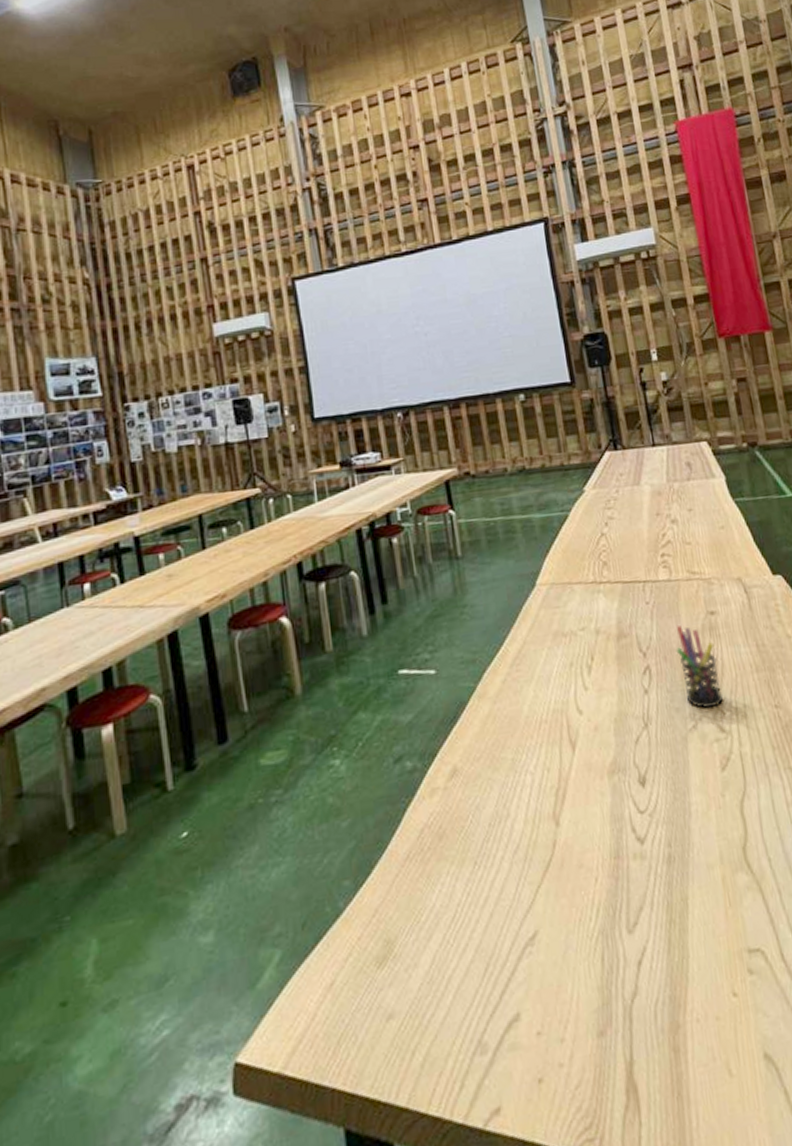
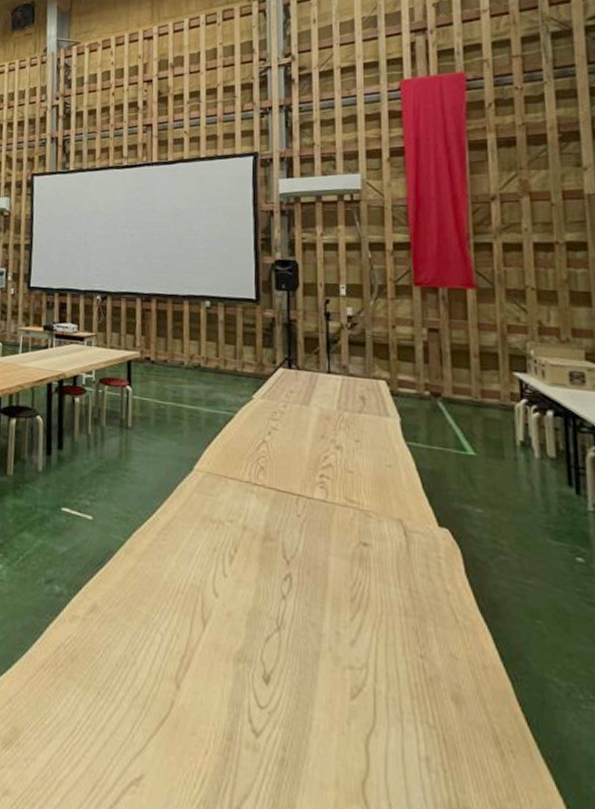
pen holder: present [676,626,723,708] -> none [321,546,363,635]

